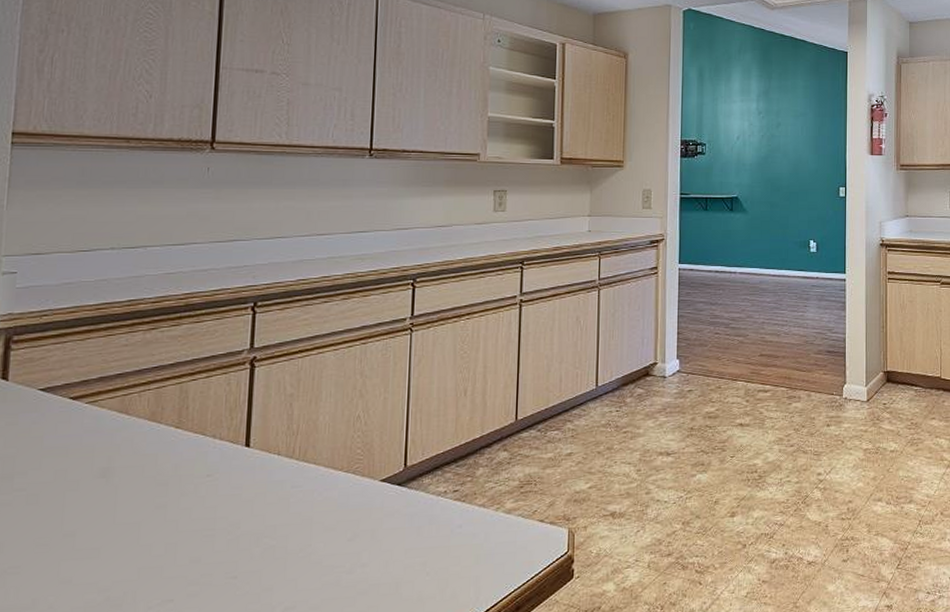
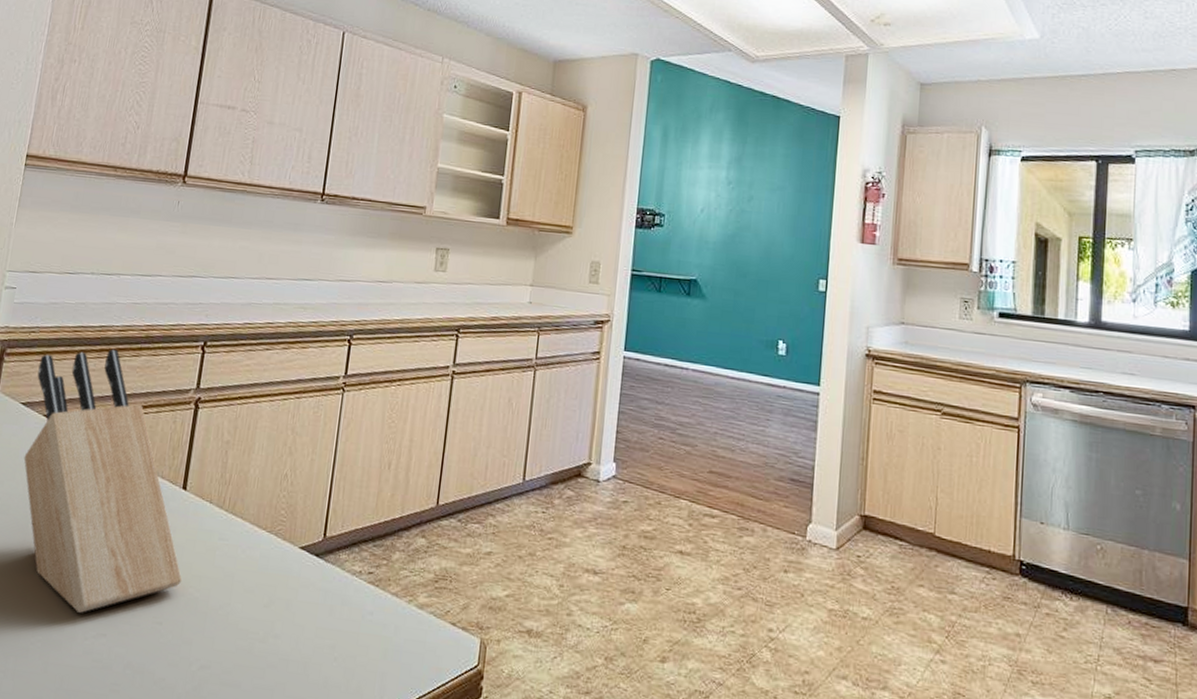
knife block: none [50,321,255,585] -> present [23,349,183,613]

